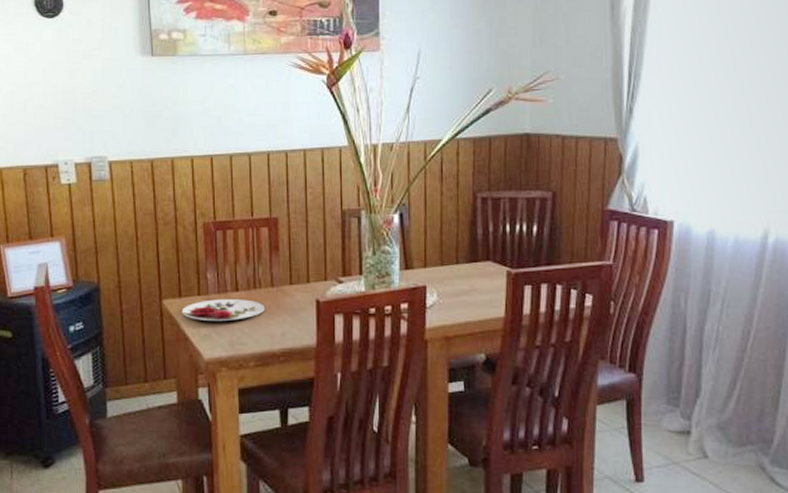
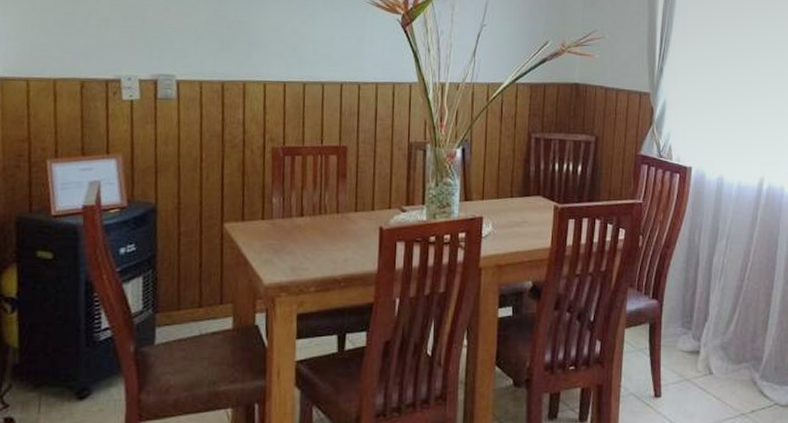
plate: present [181,299,265,322] -> none [243,224,329,247]

